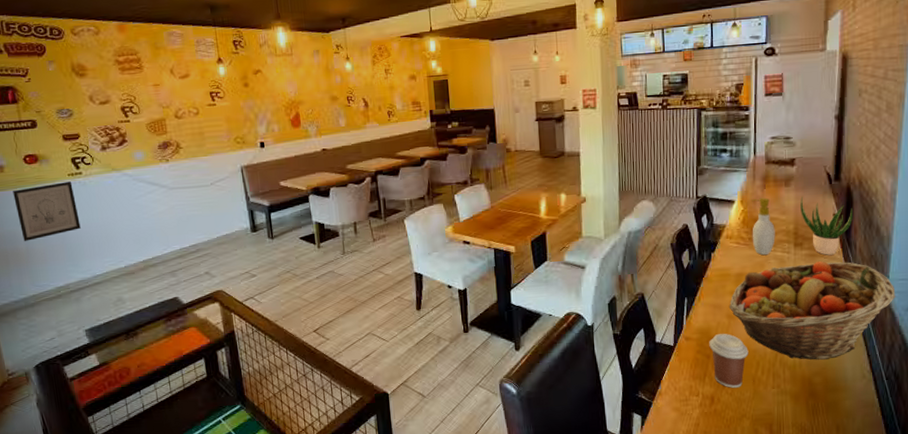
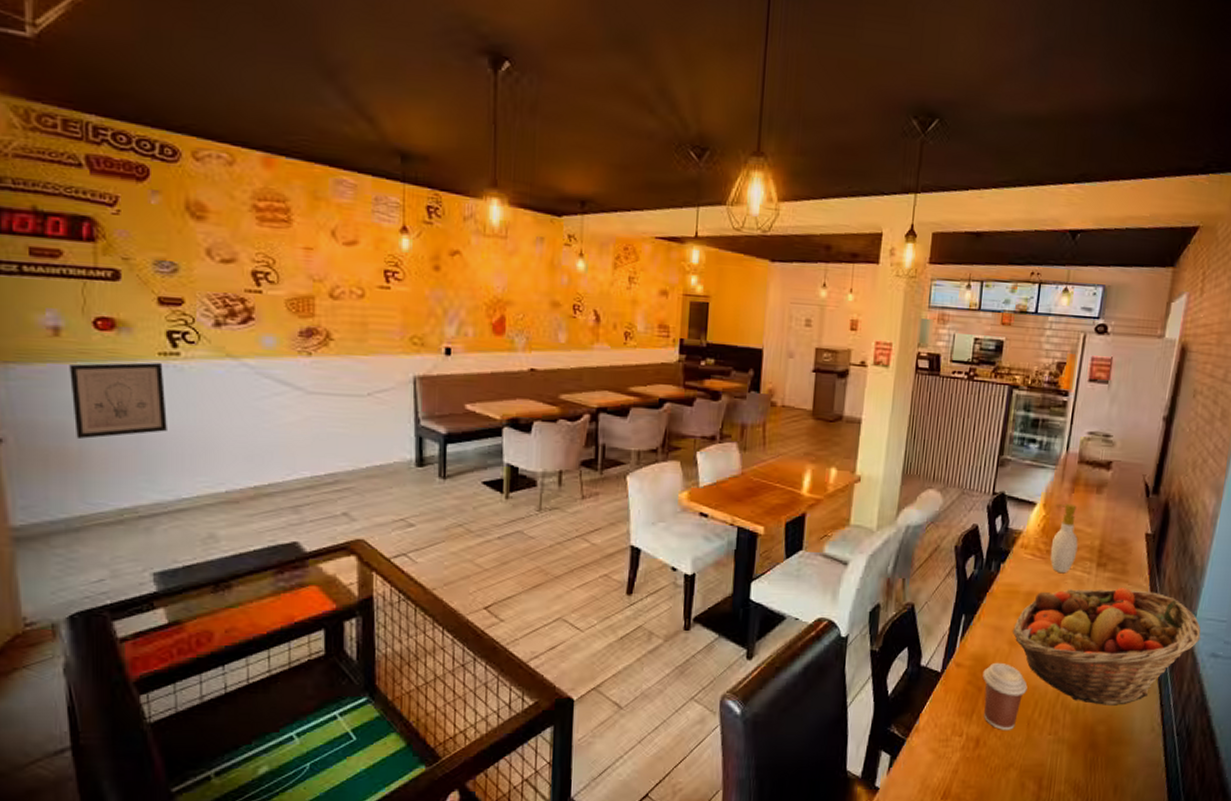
potted plant: present [800,197,853,255] -> none [1109,508,1168,582]

